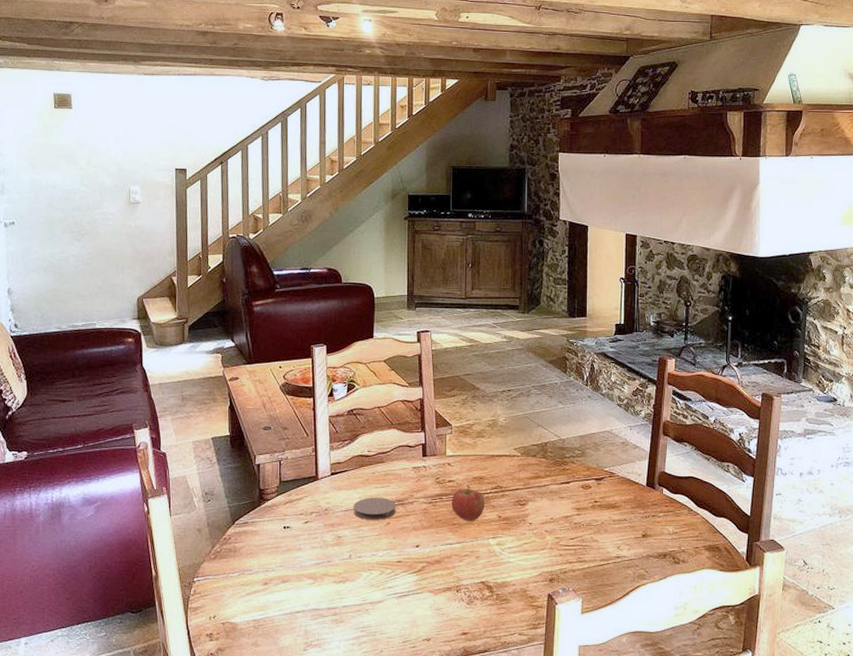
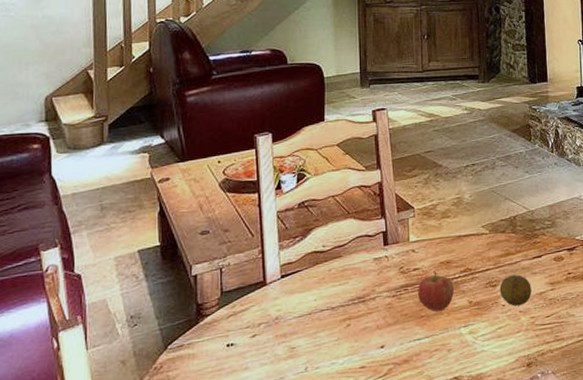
coaster: present [354,497,396,520] -> none [309,296,357,325]
fruit: none [528,497,558,526] -> present [499,274,532,306]

